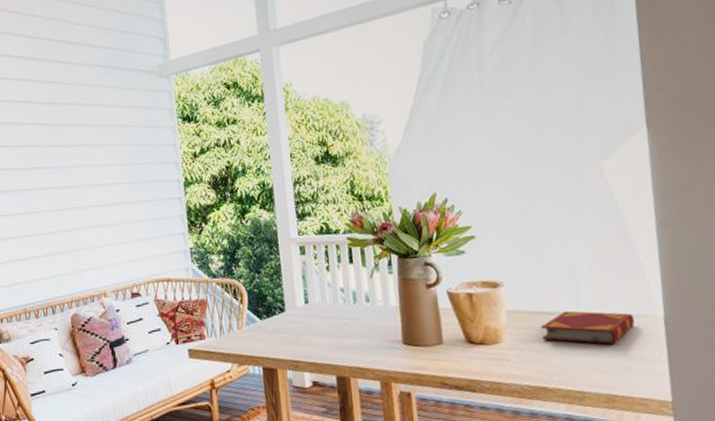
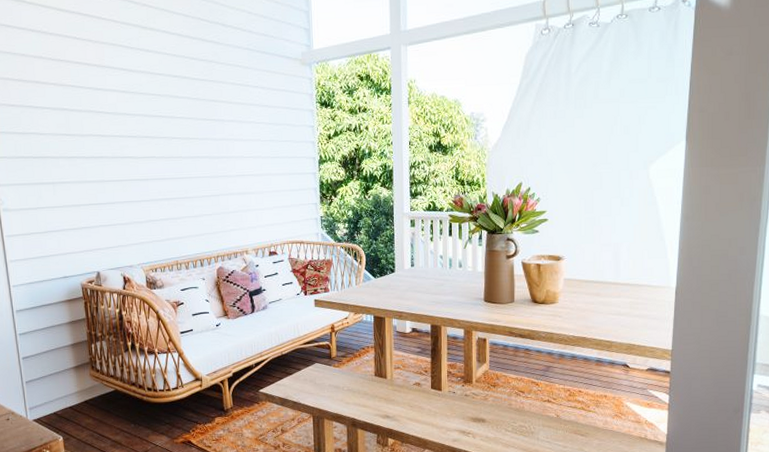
hardback book: present [540,311,635,345] -> none [587,280,655,307]

